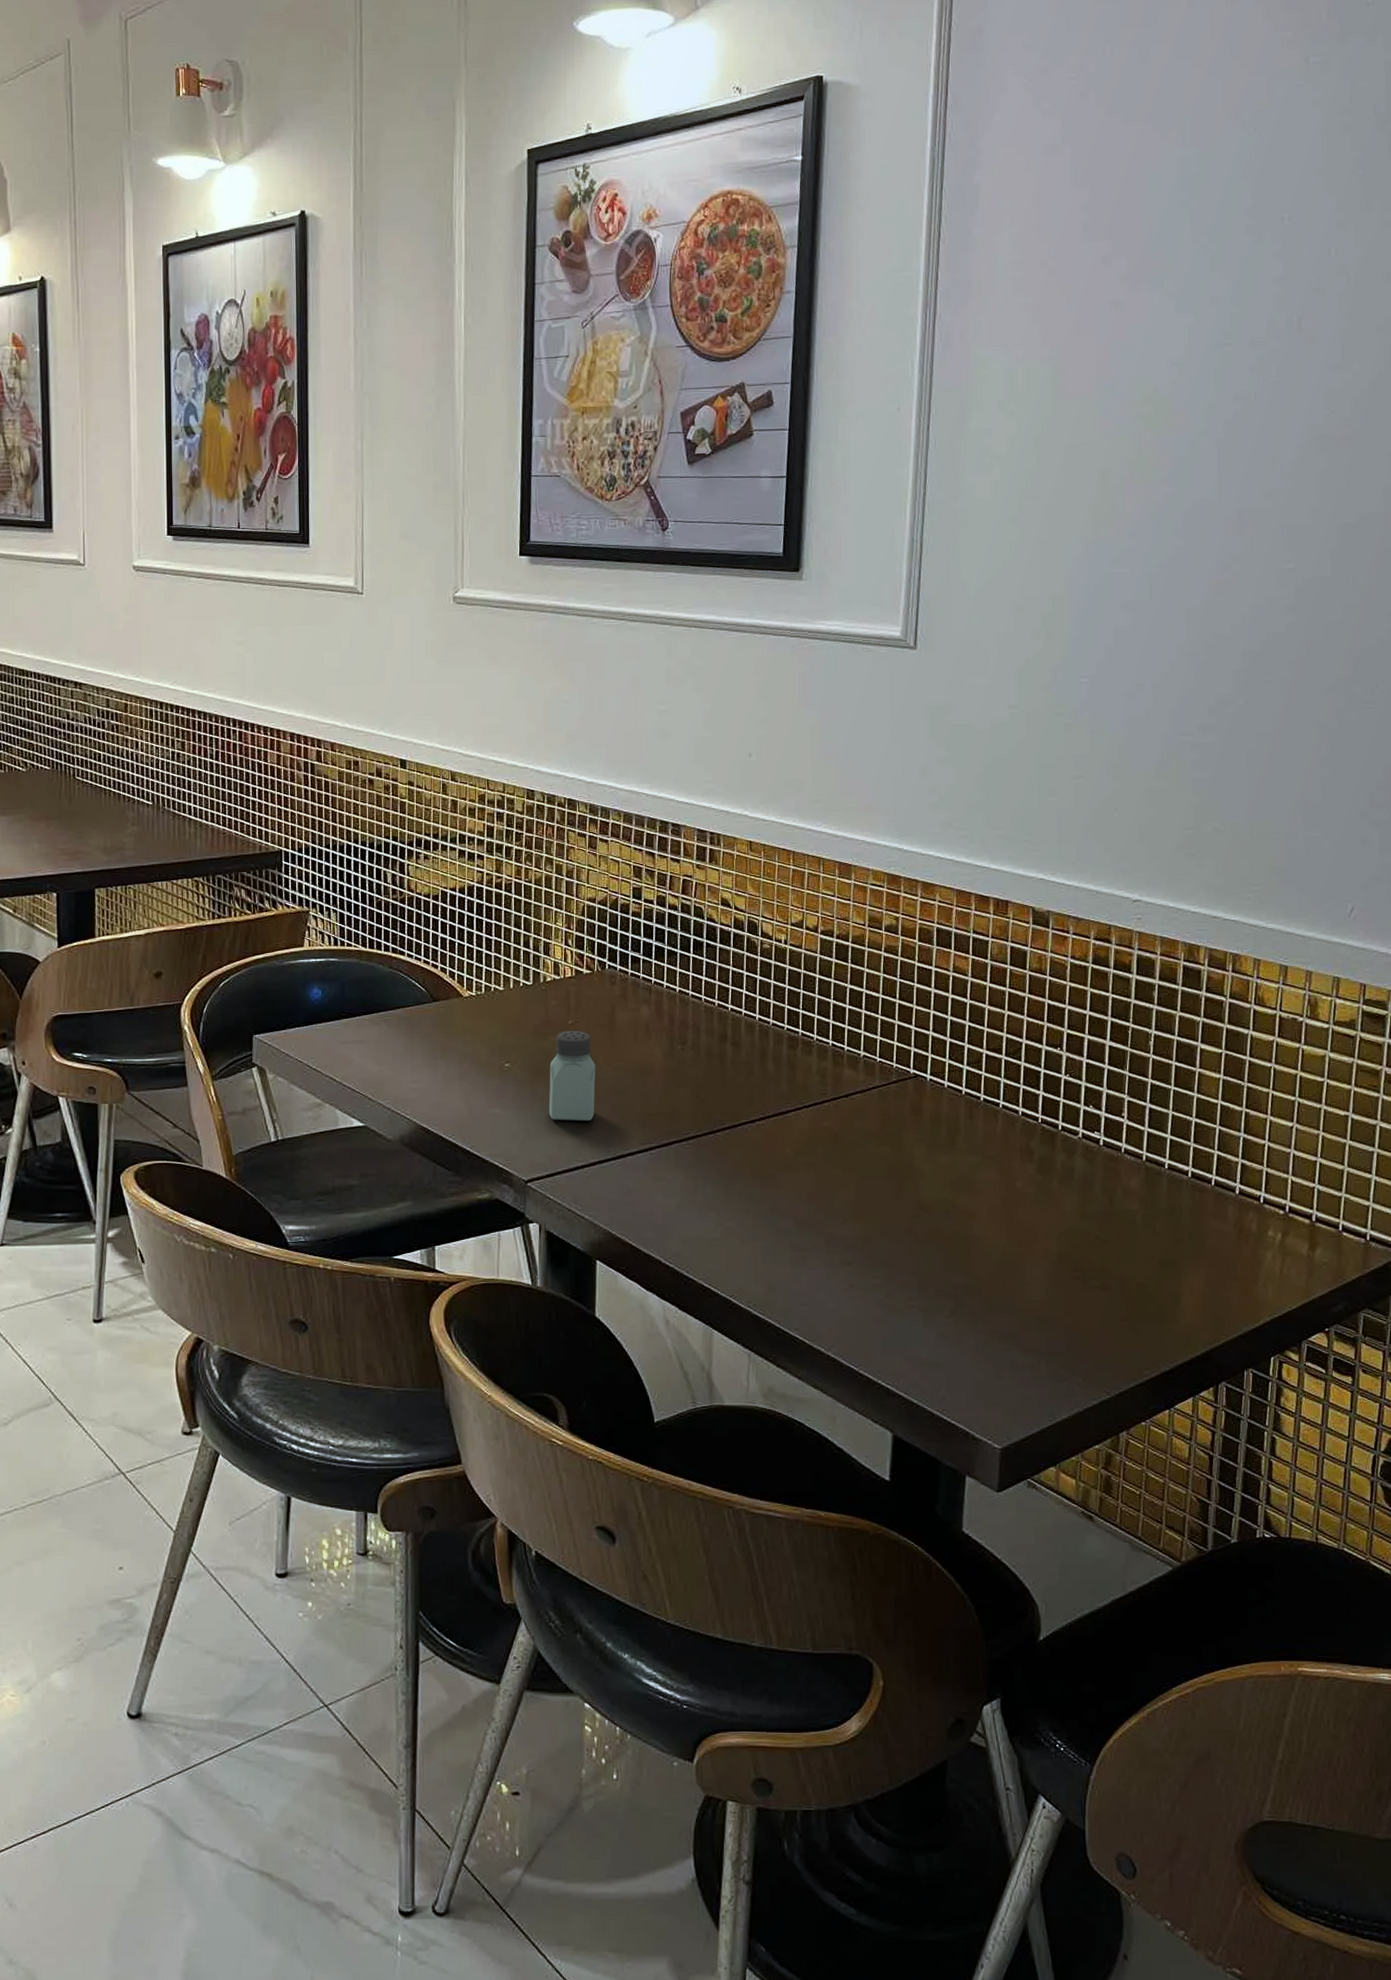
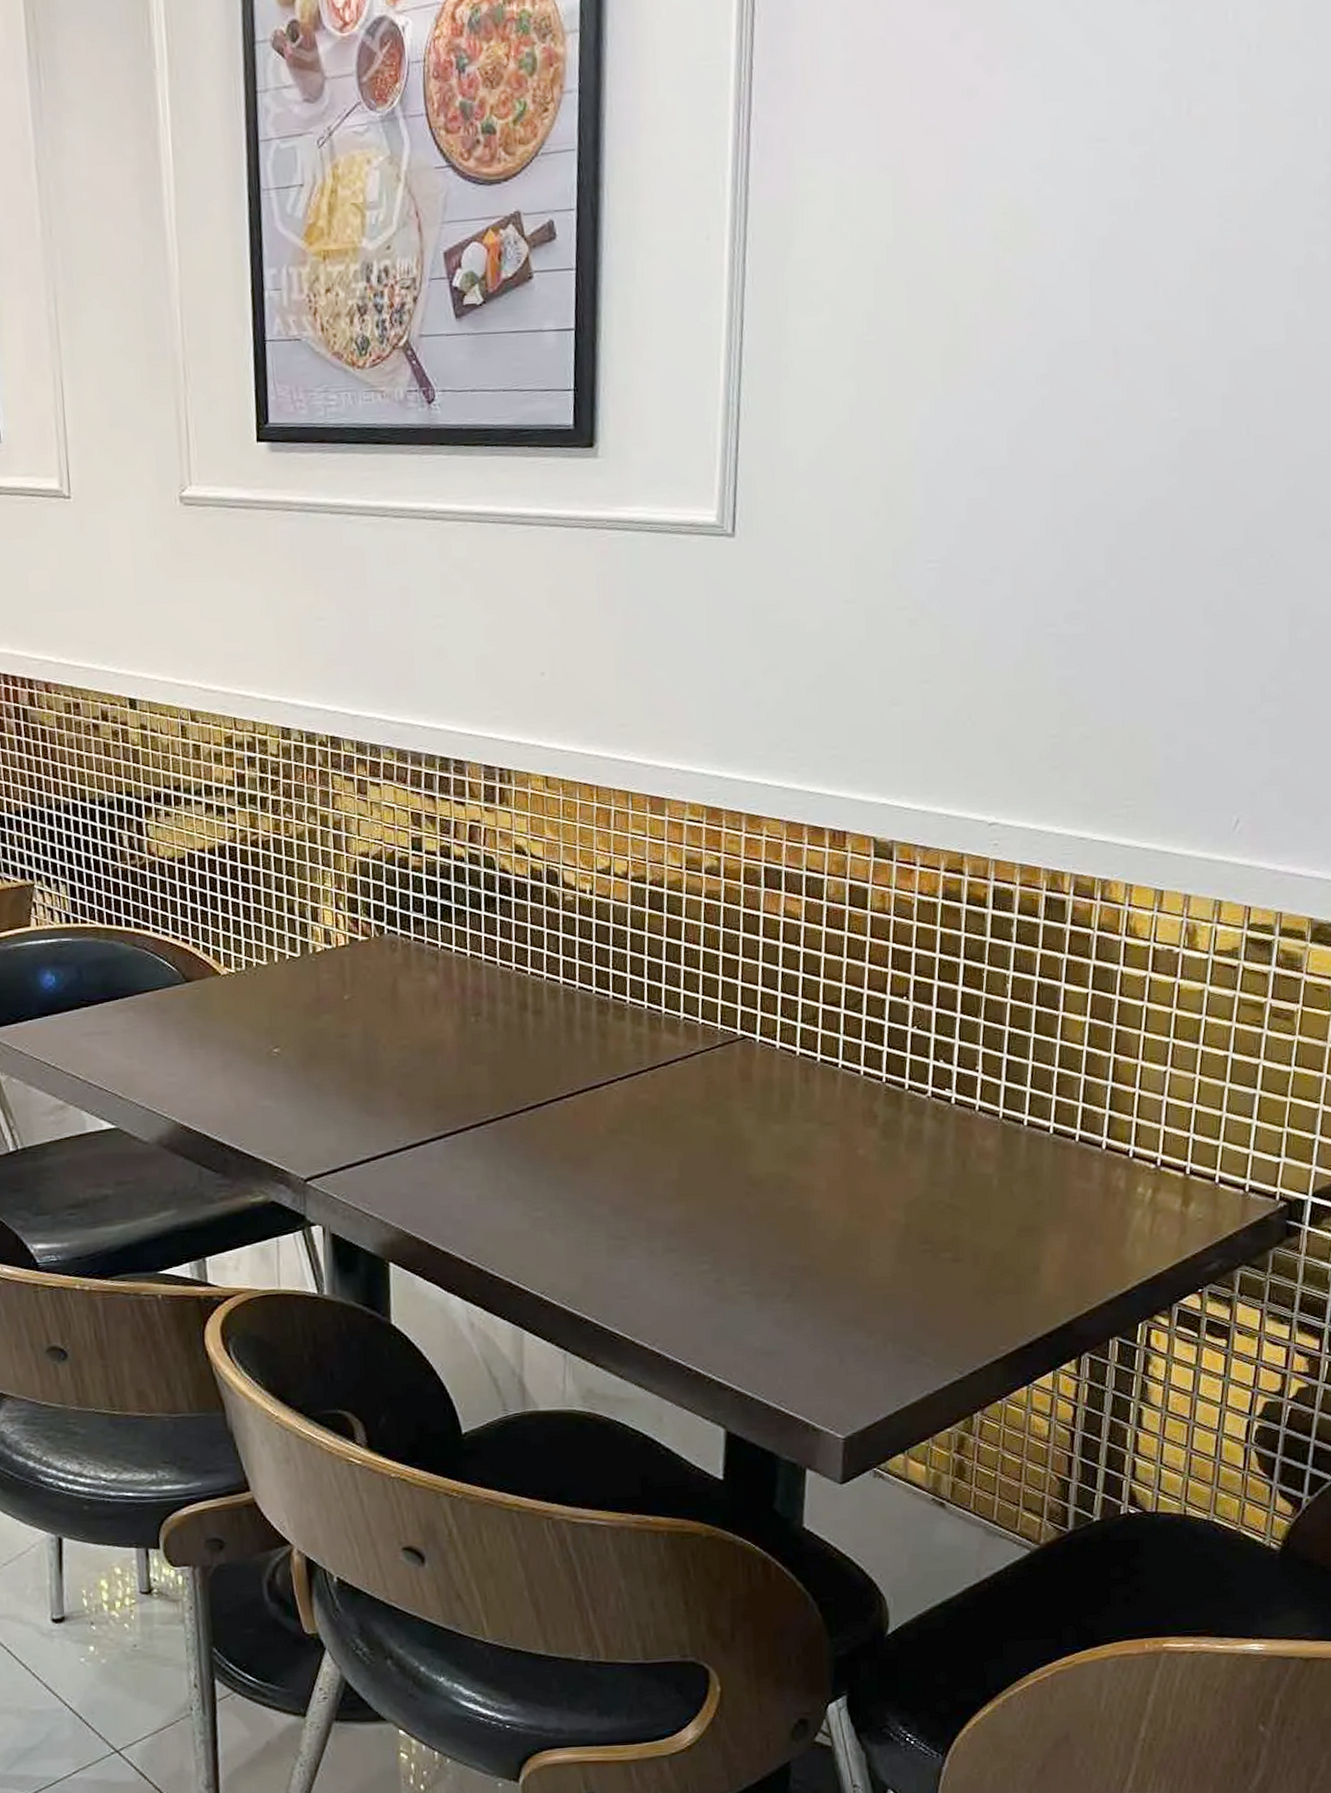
saltshaker: present [548,1030,596,1122] -> none [325,1006,379,1110]

